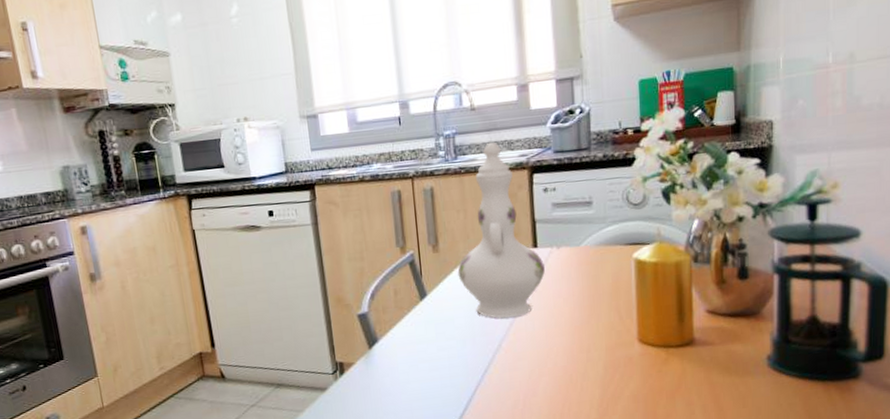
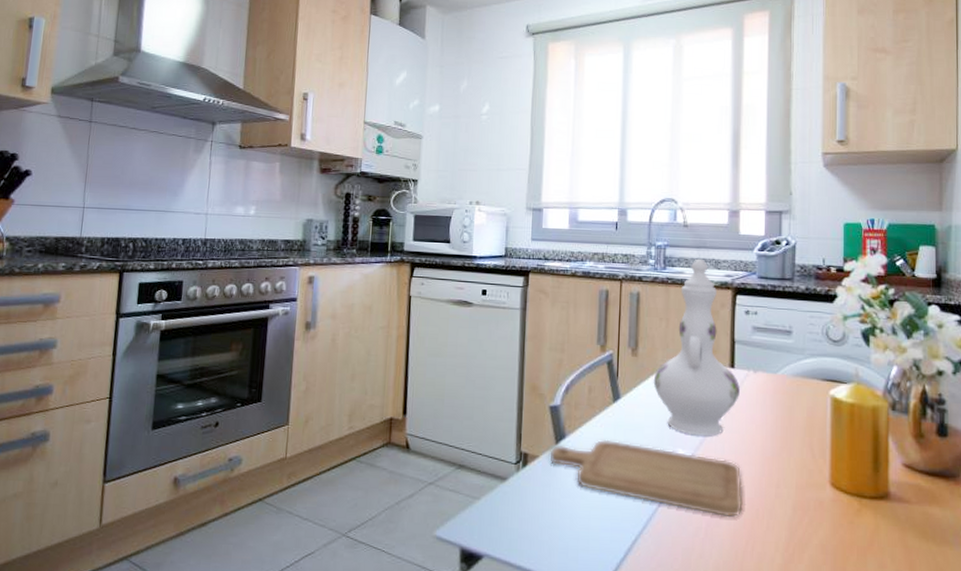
chopping board: none [364,335,557,387] -> present [550,439,743,518]

